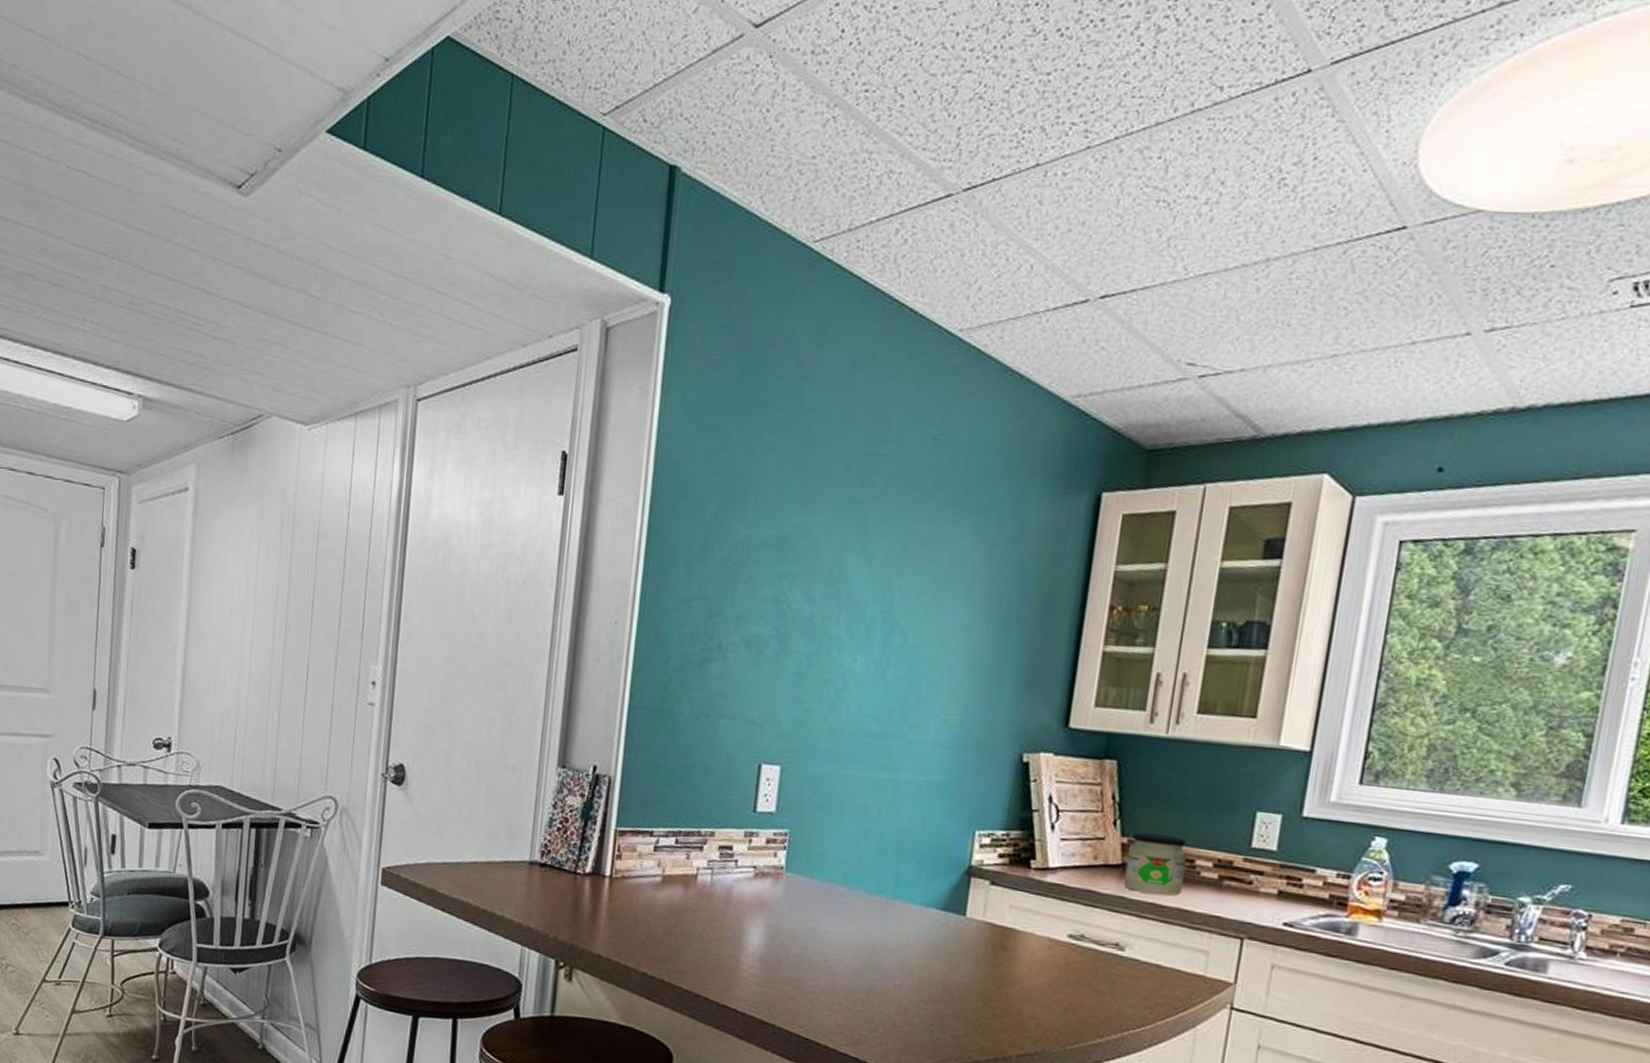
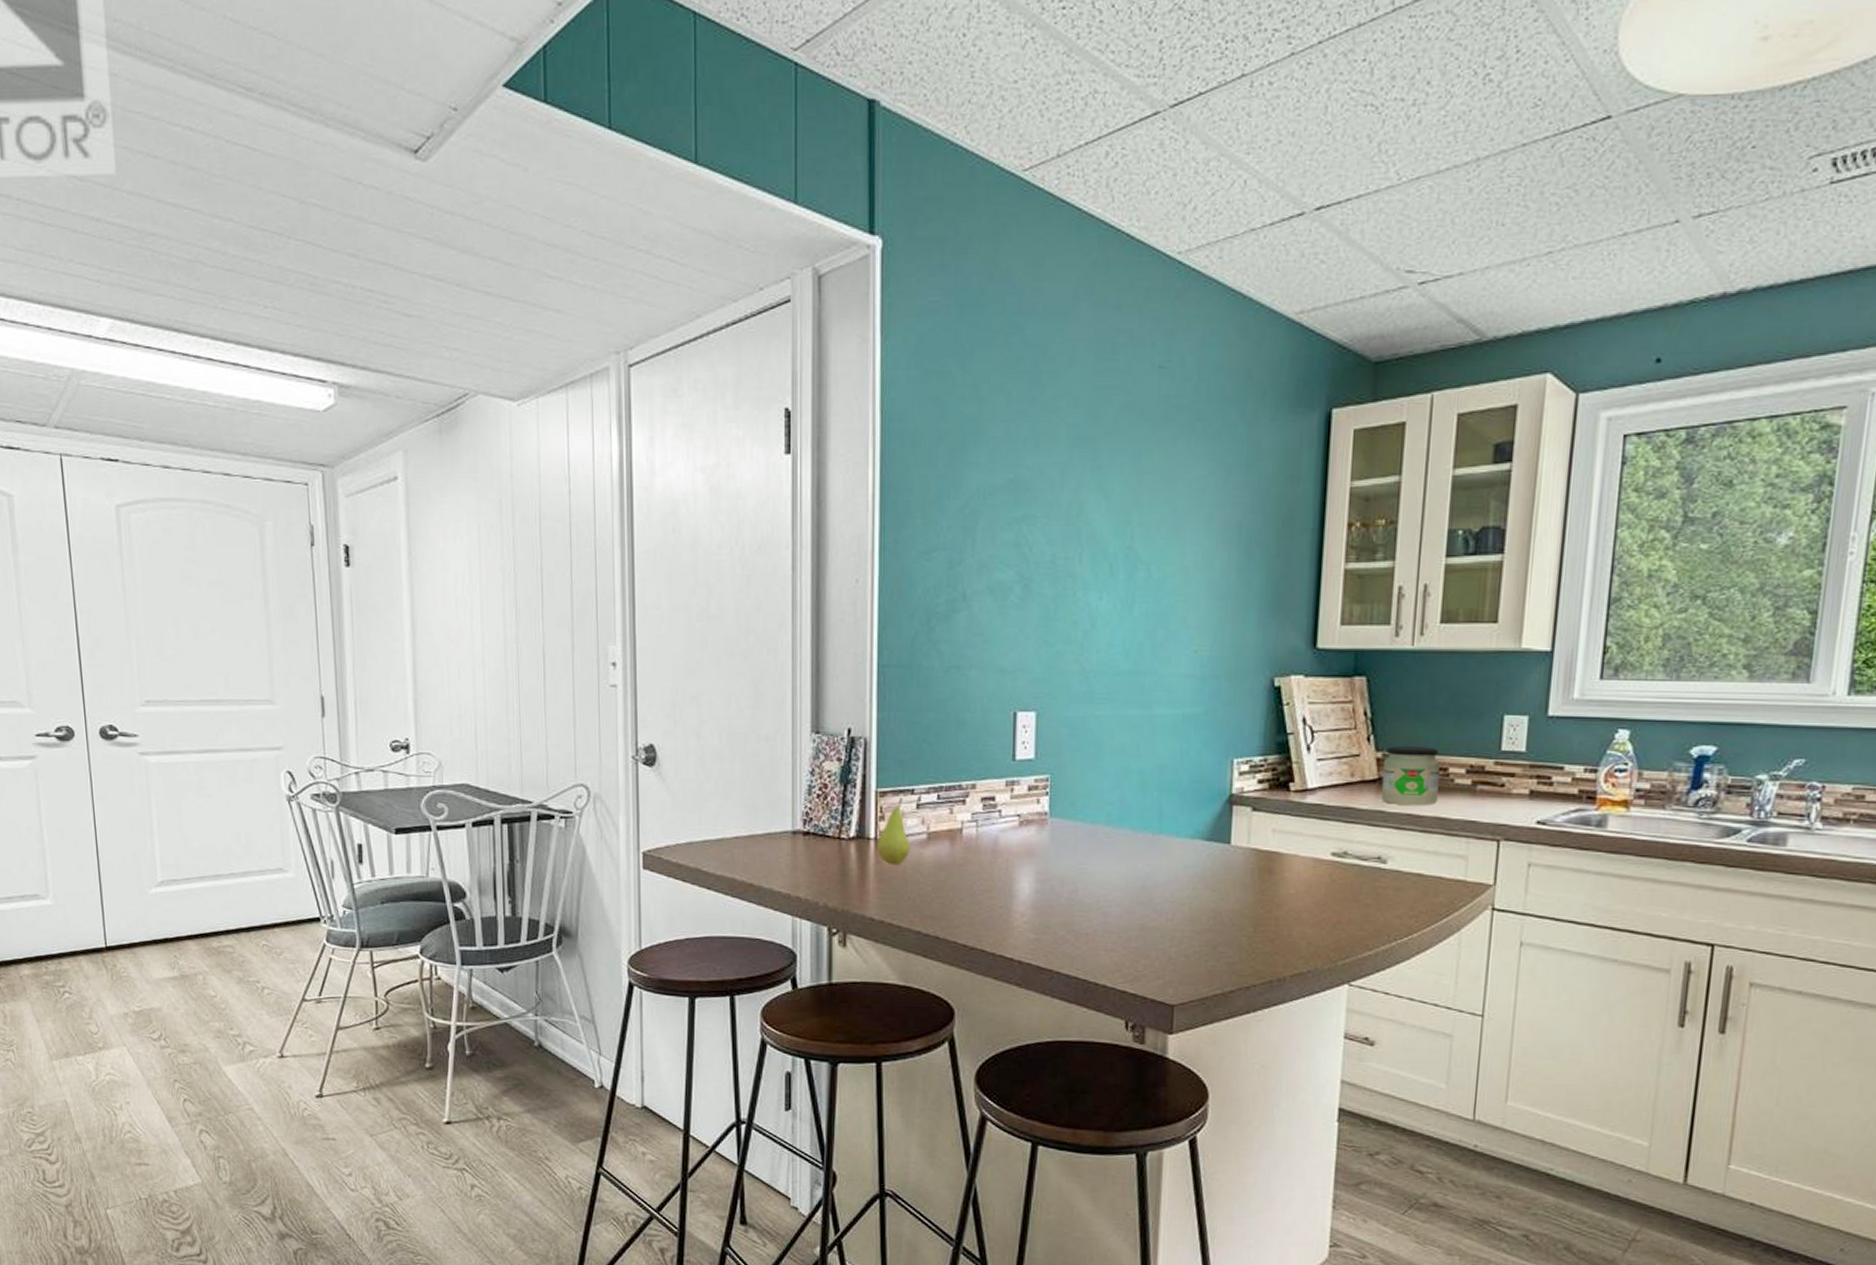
fruit: none [611,838,644,906] -> present [877,798,910,866]

